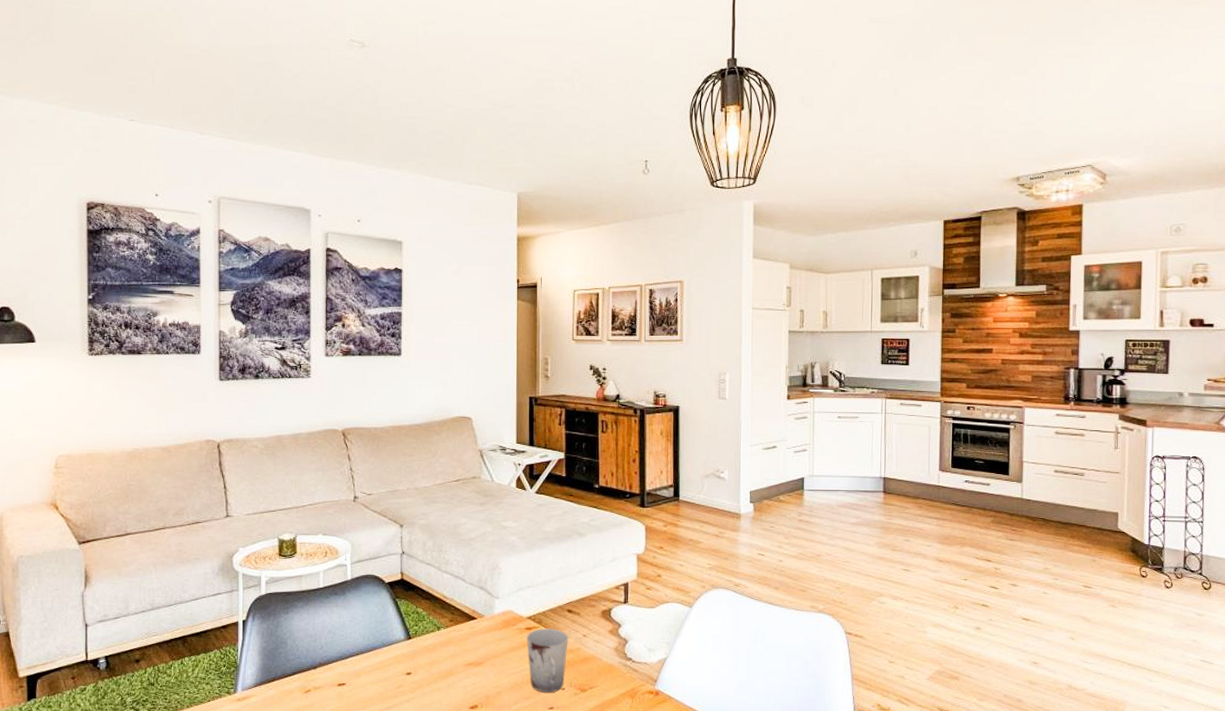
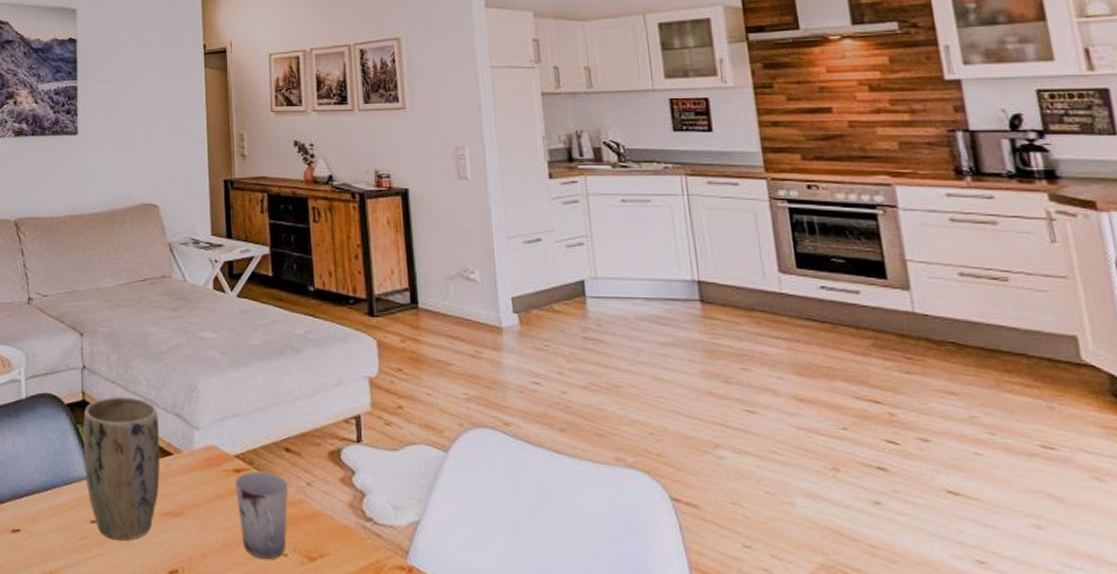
plant pot: none [401,576,466,686] -> present [83,397,160,541]

